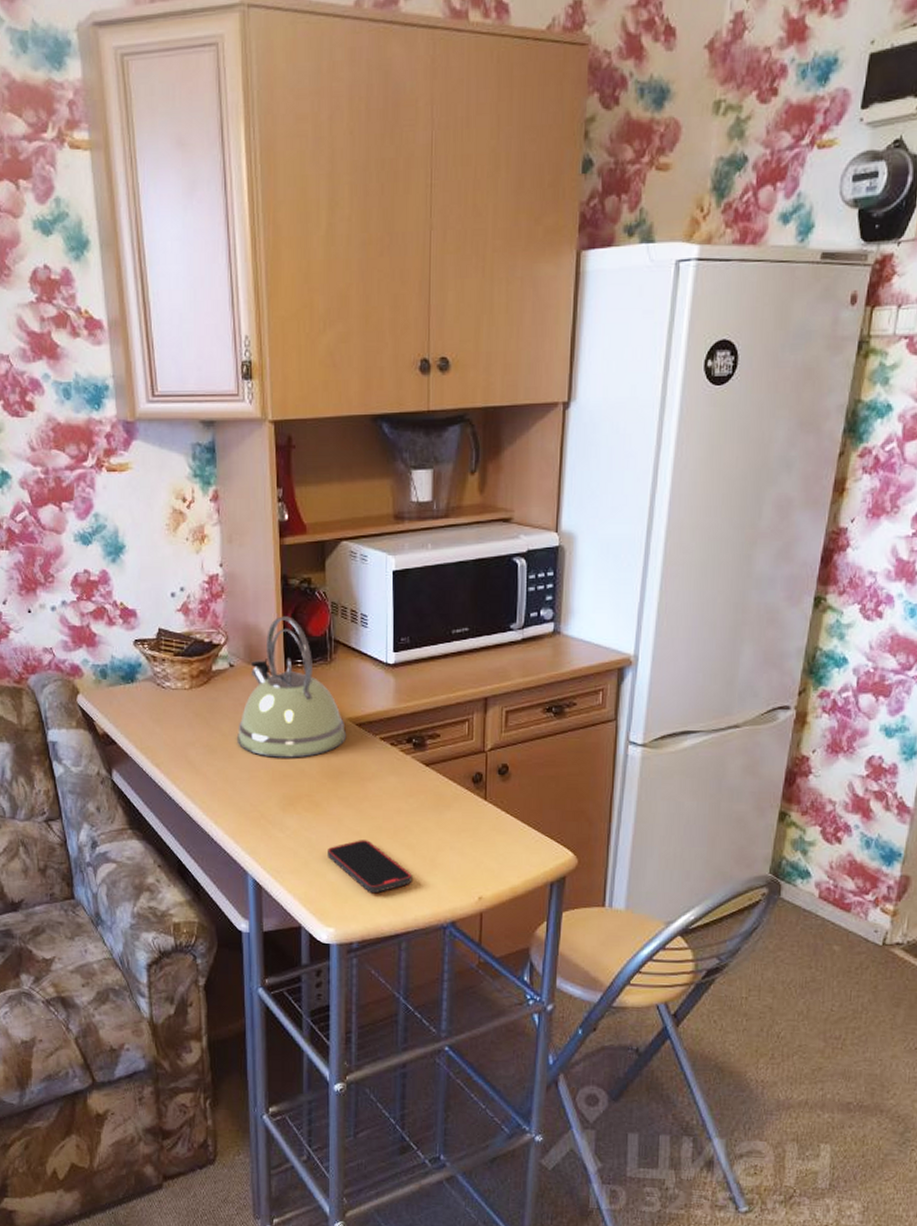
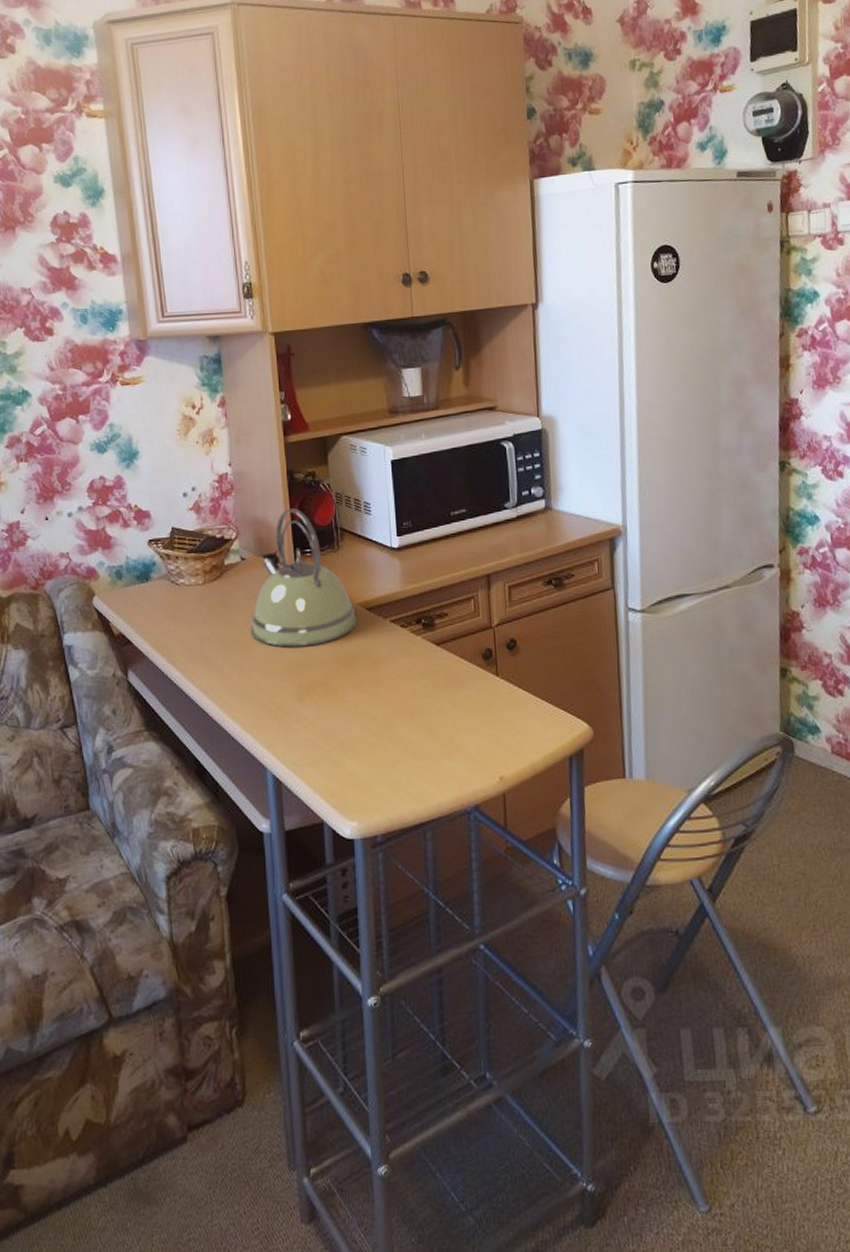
smartphone: present [328,840,412,894] -> none [346,725,433,781]

